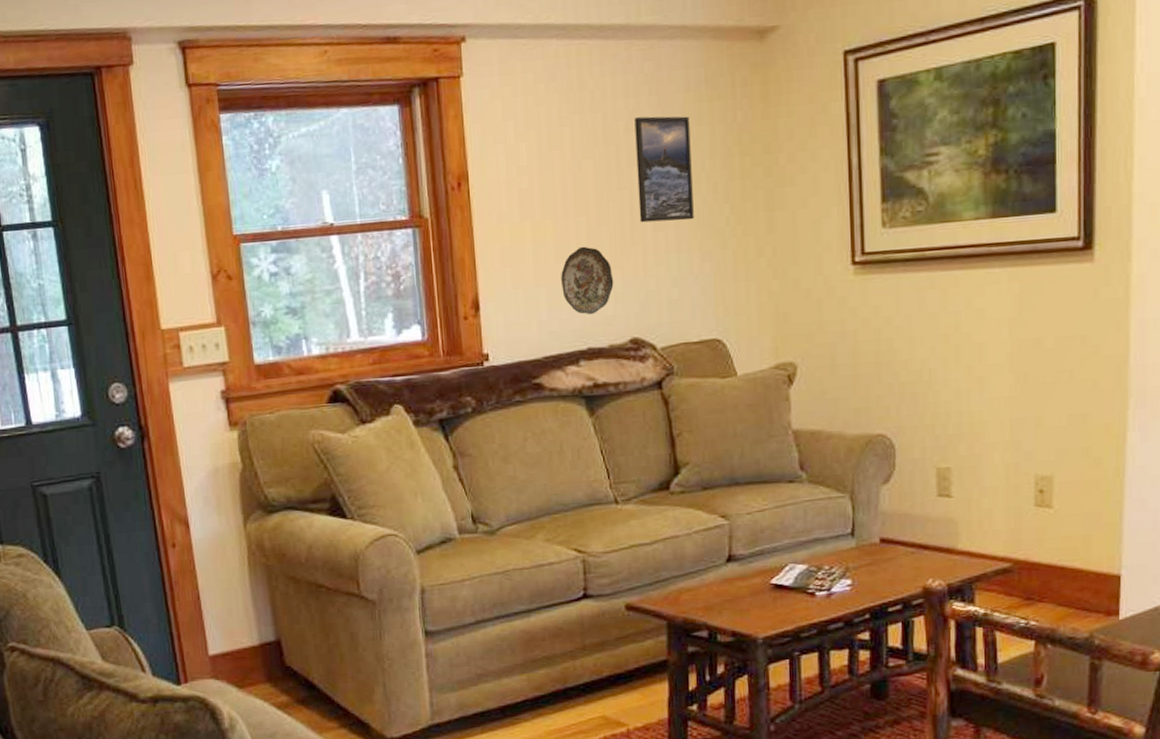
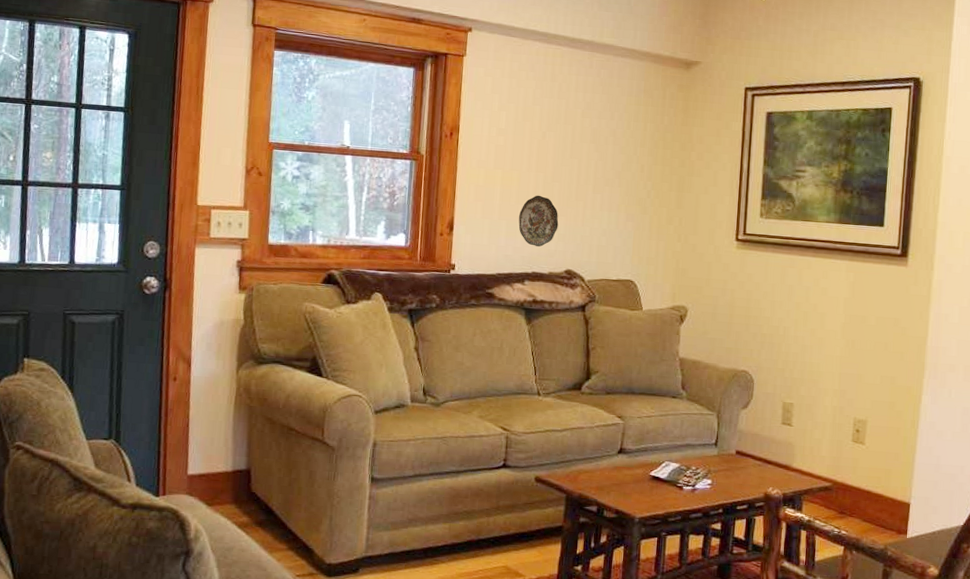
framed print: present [634,116,694,223] -> none [584,108,629,189]

